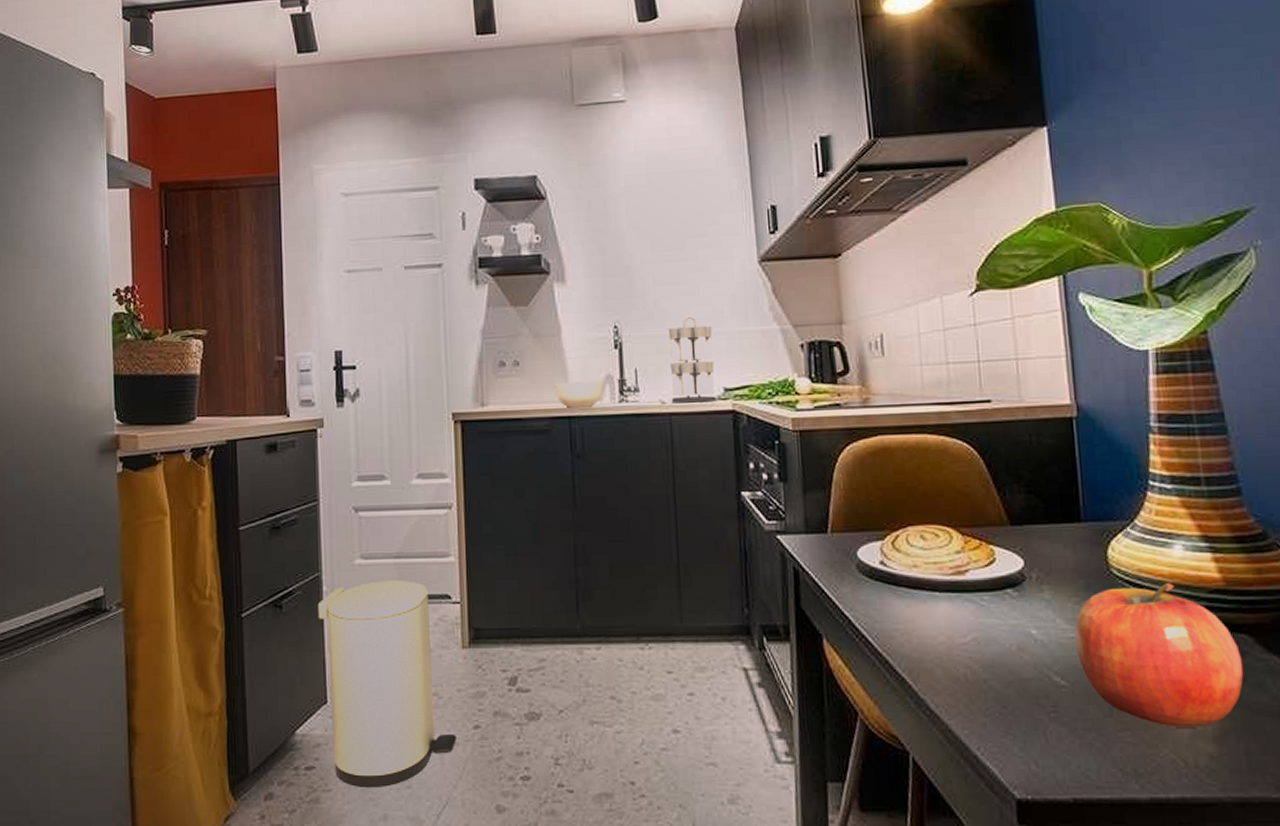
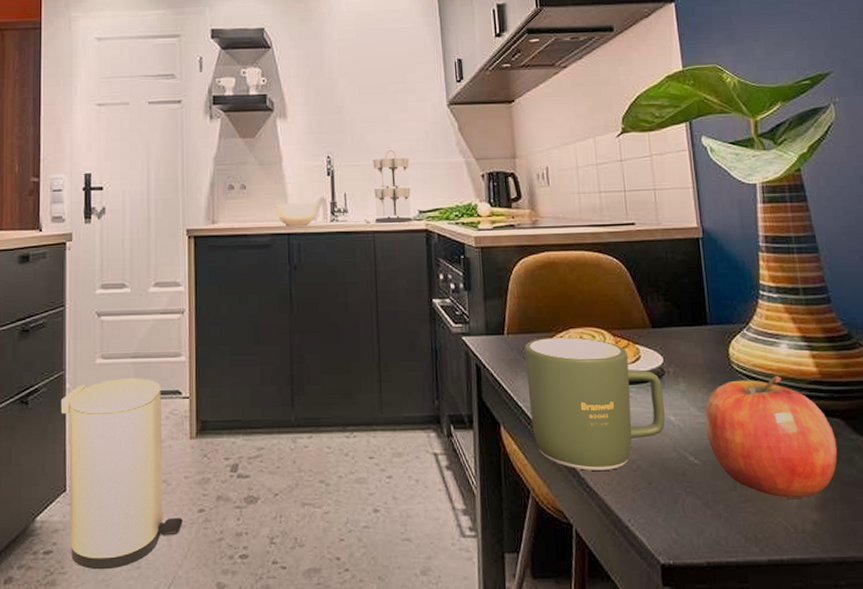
mug: none [852,535,1025,691] -> present [525,336,665,471]

